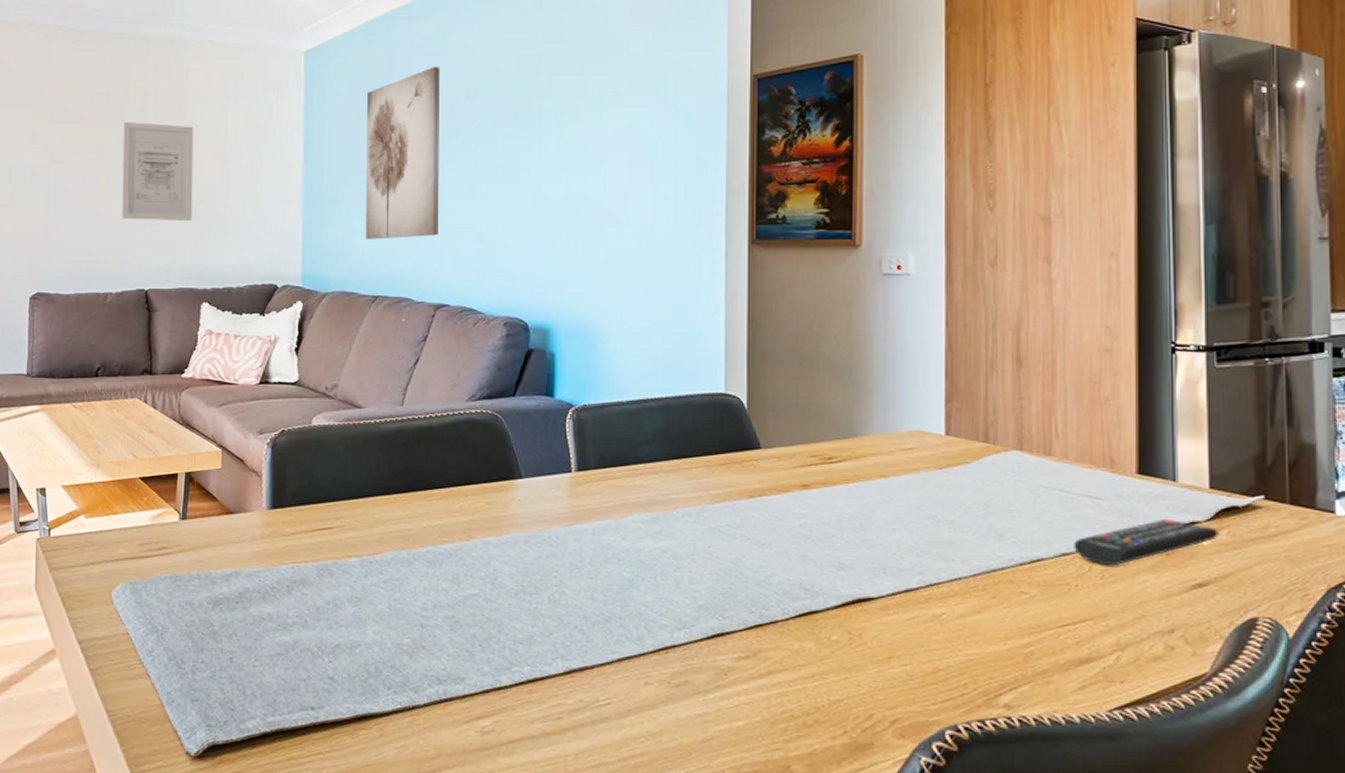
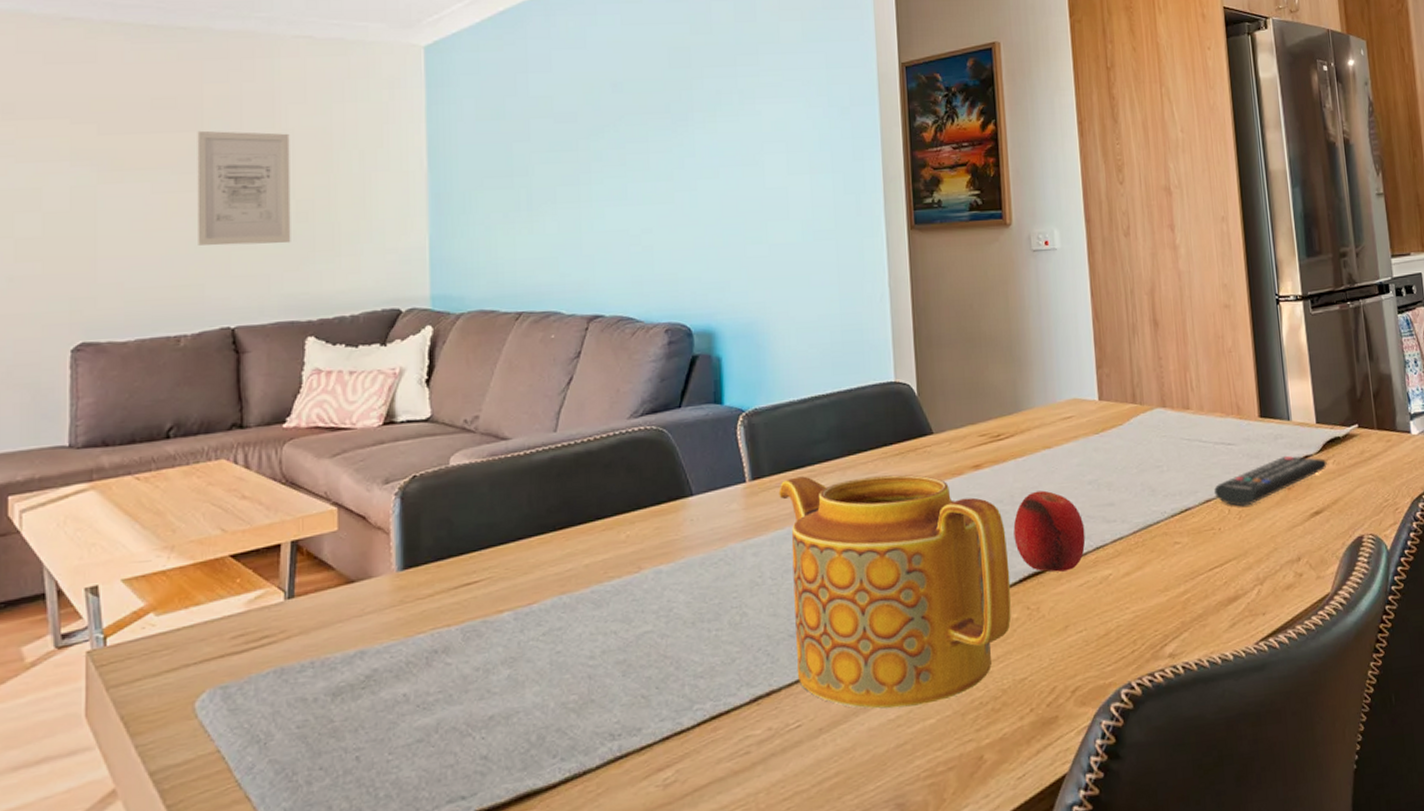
wall art: present [366,67,440,240] -> none [500,60,588,251]
teapot: none [602,473,832,707] -> present [778,474,1011,710]
fruit: none [840,518,918,603] -> present [1013,490,1086,572]

